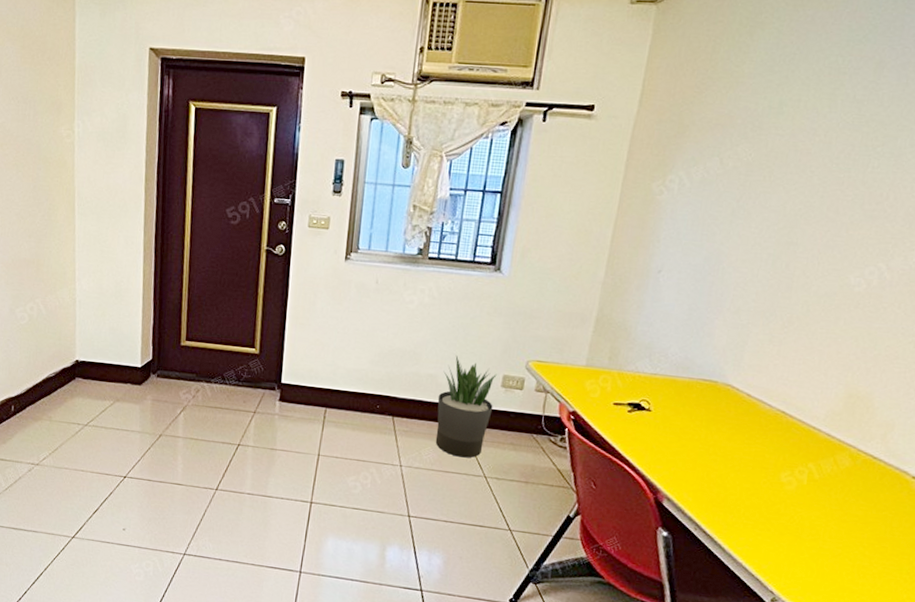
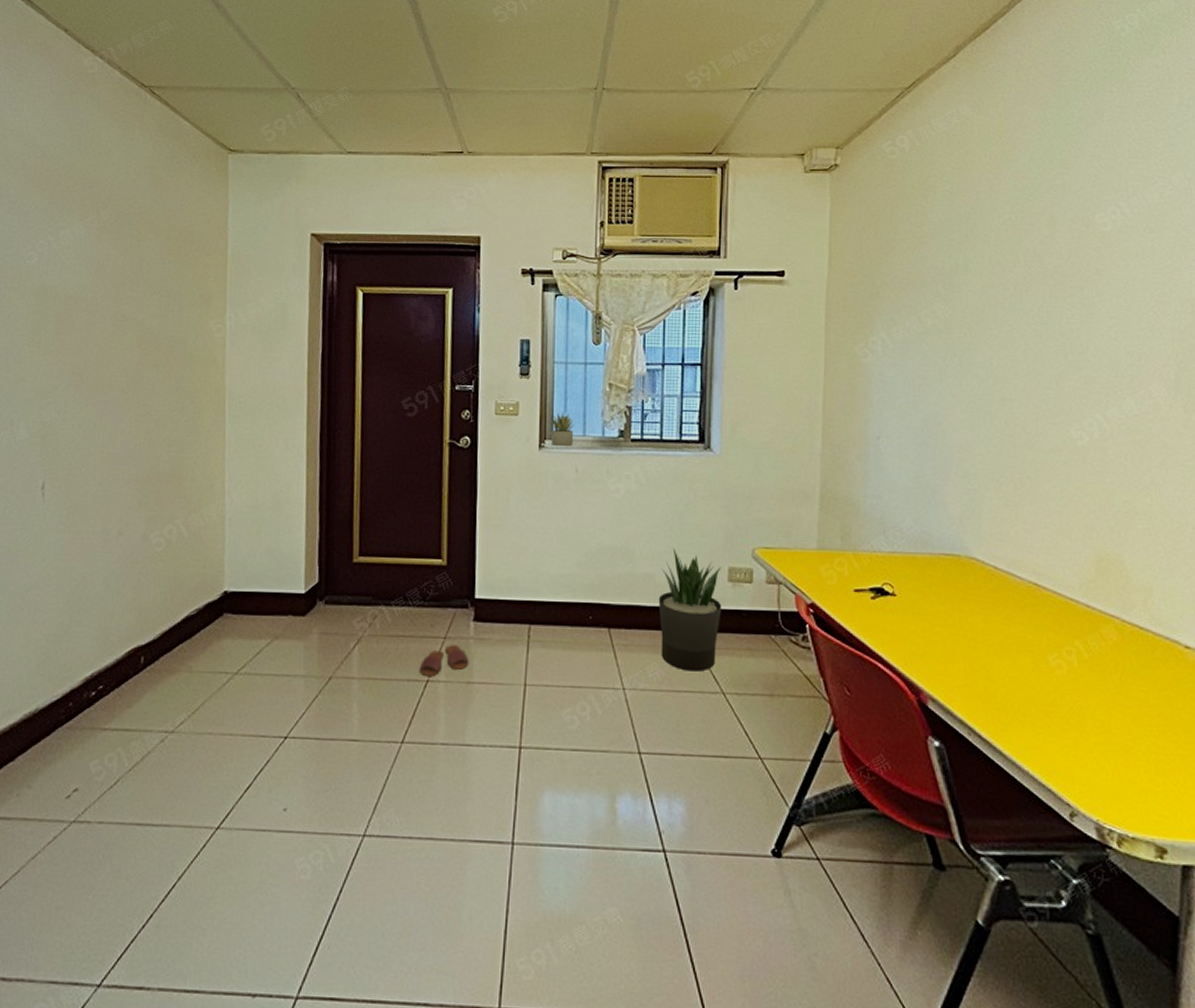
slippers: none [233,418,273,442] -> present [420,645,468,677]
succulent plant: none [356,229,378,261] -> present [551,412,574,447]

